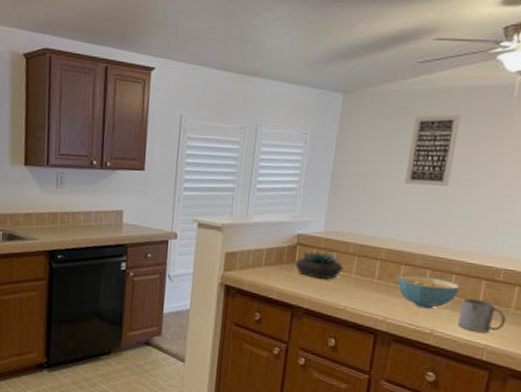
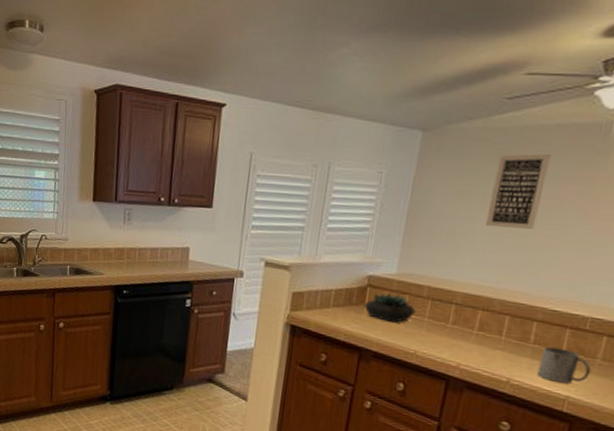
cereal bowl: present [397,275,460,309] -> none [473,320,542,357]

